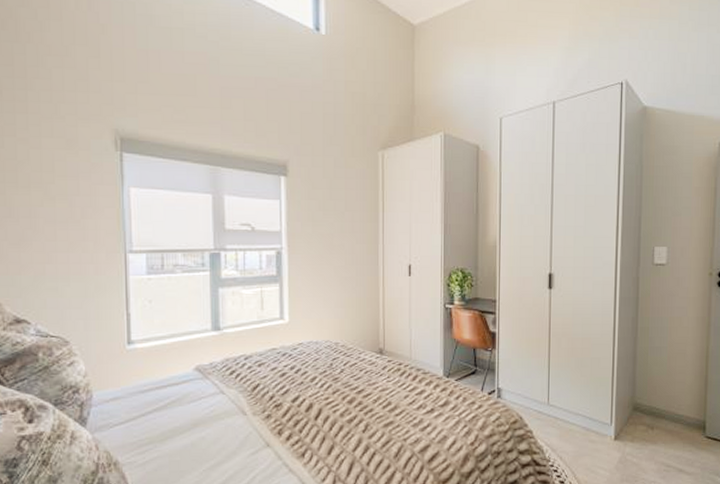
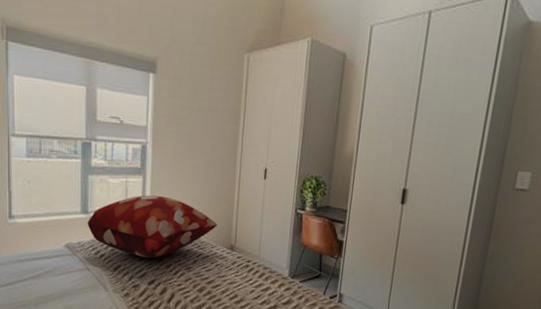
decorative pillow: none [219,303,364,372] -> present [87,195,218,258]

